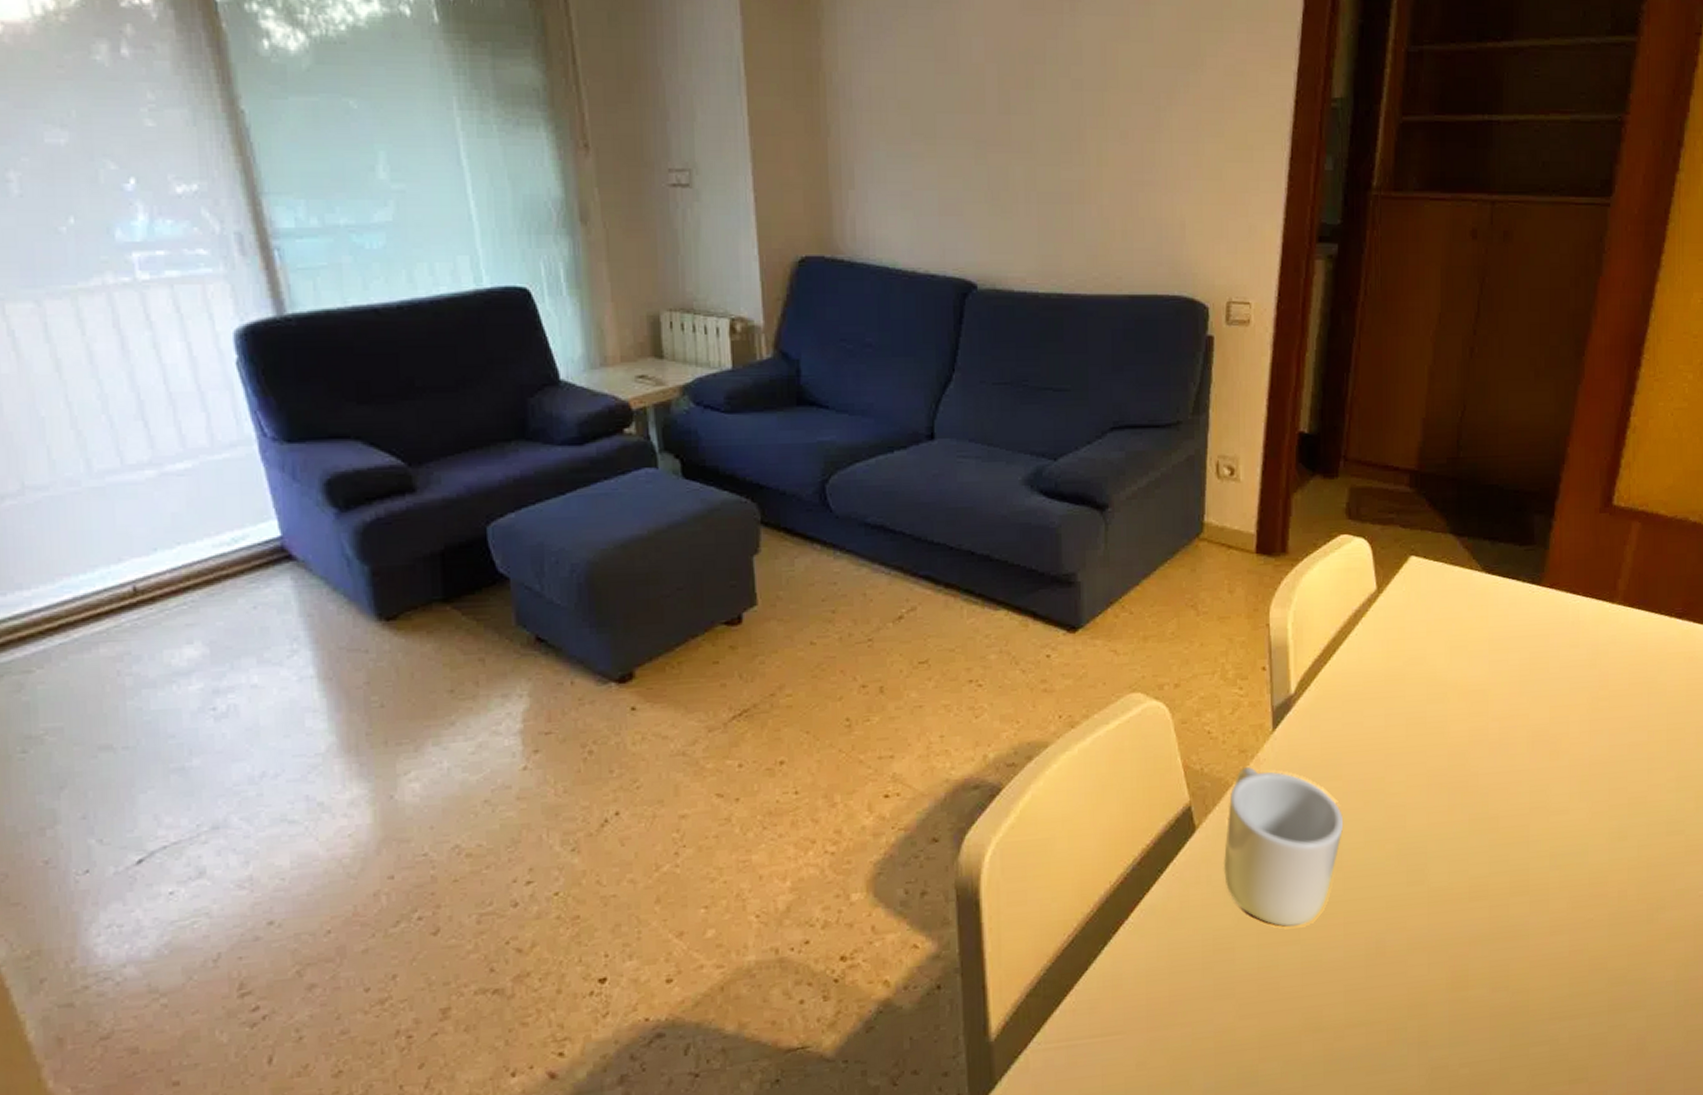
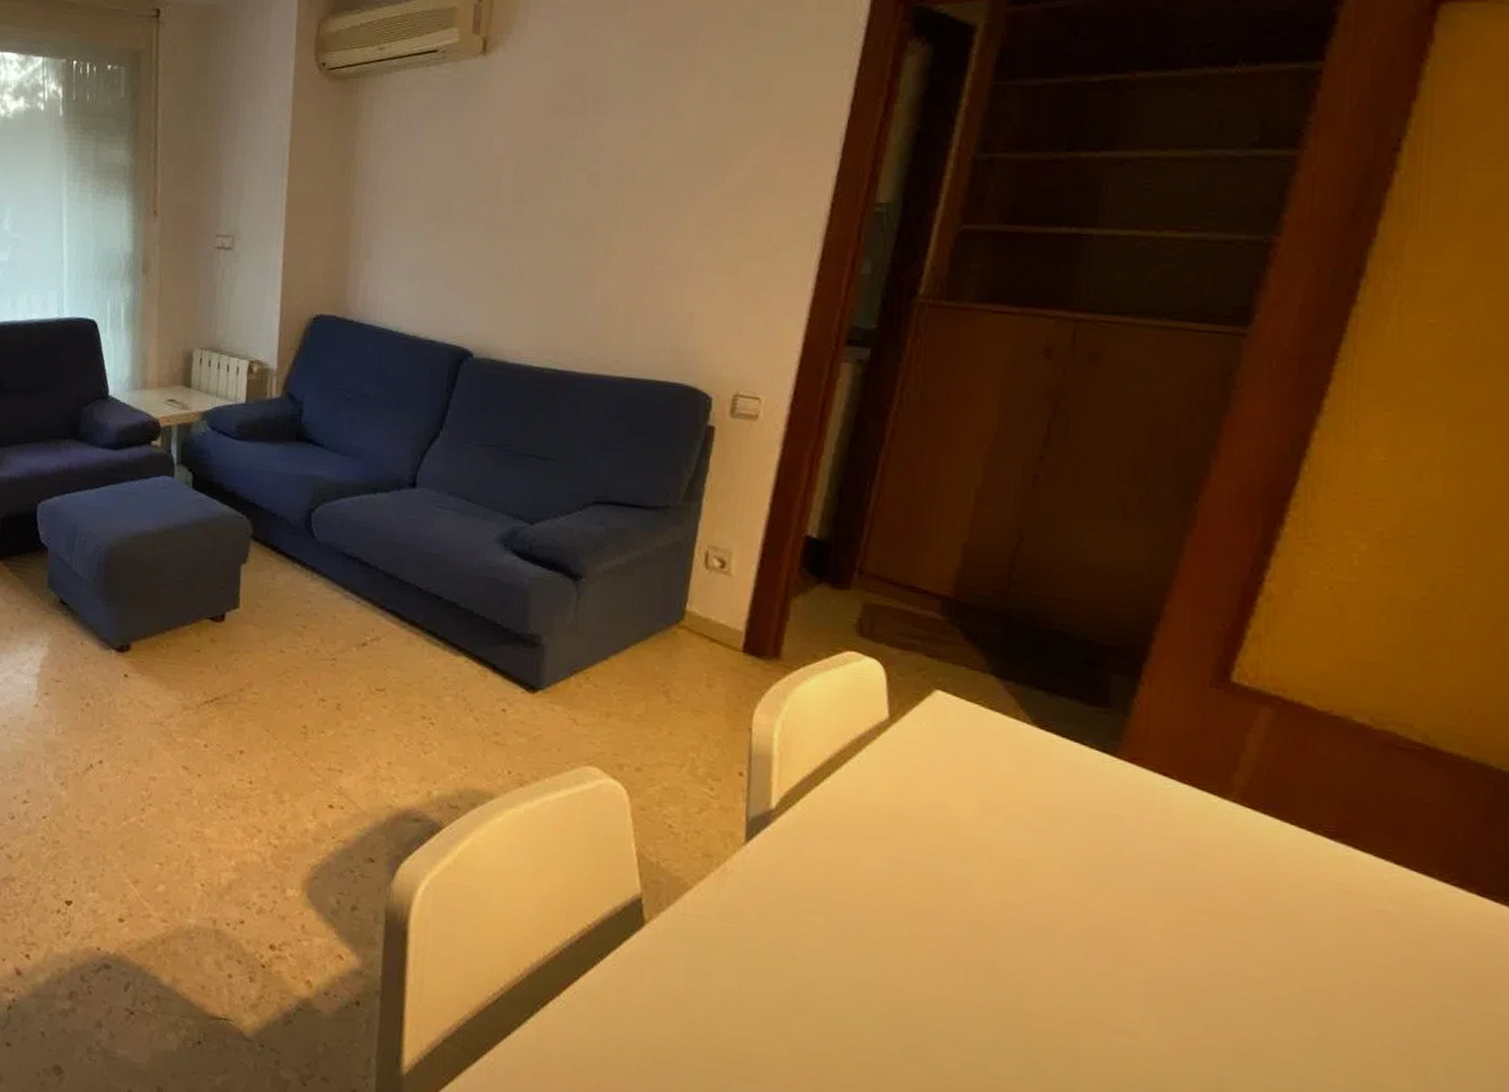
mug: present [1223,767,1344,927] -> none [672,873,825,1065]

